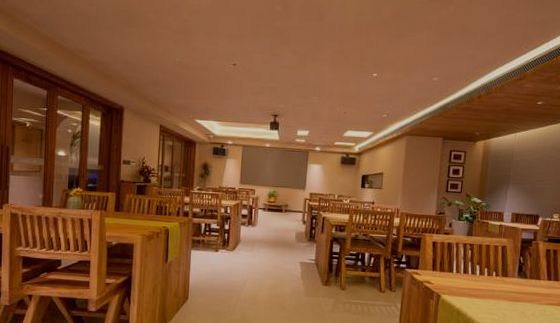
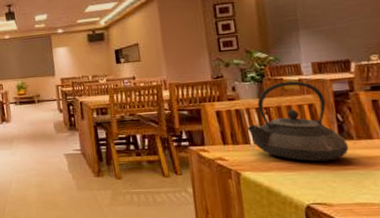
teapot: none [453,225,523,293] -> present [247,81,349,162]

